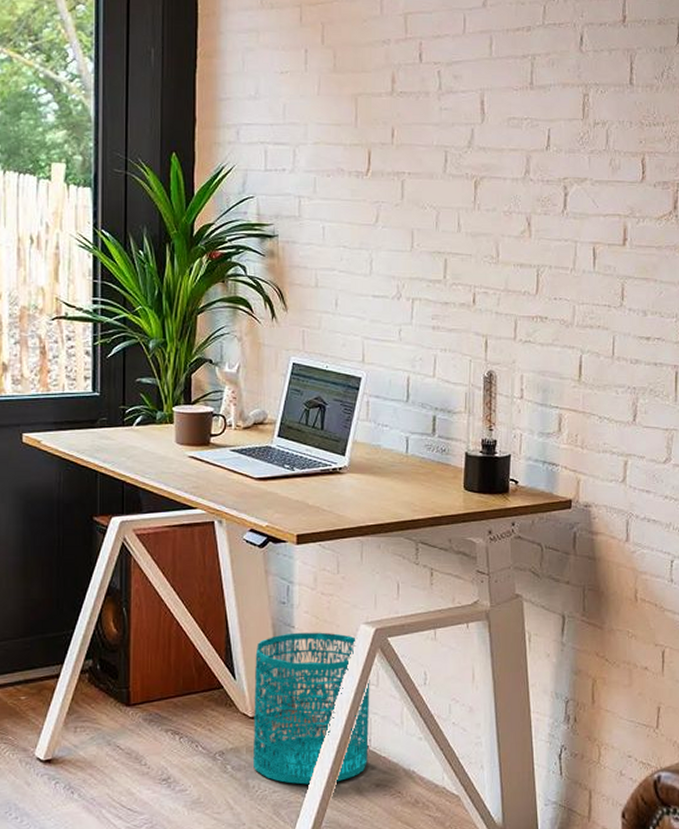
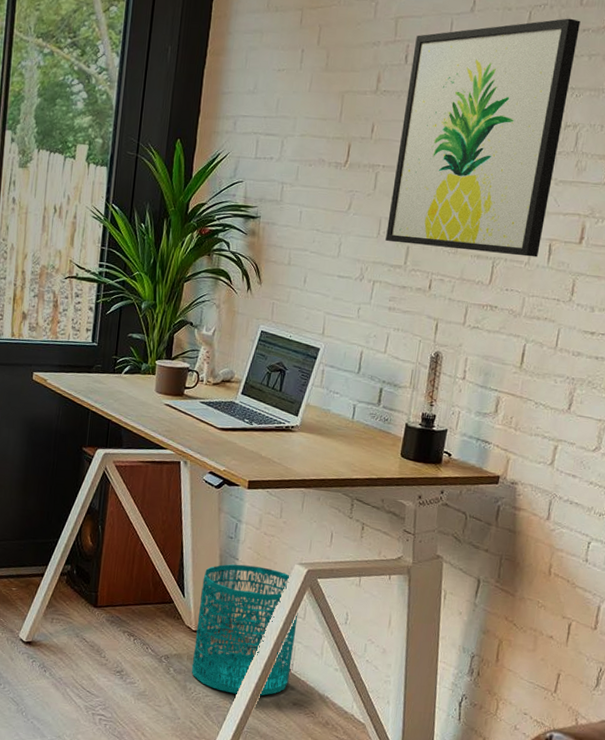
wall art: none [420,12,596,262] -> present [385,18,581,257]

